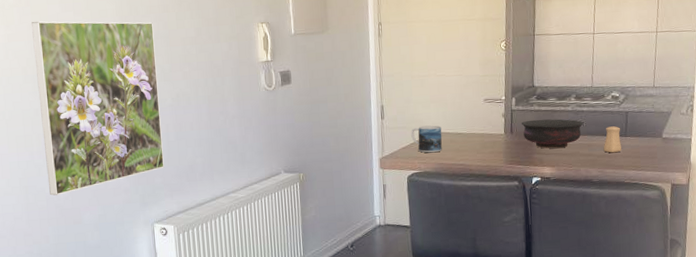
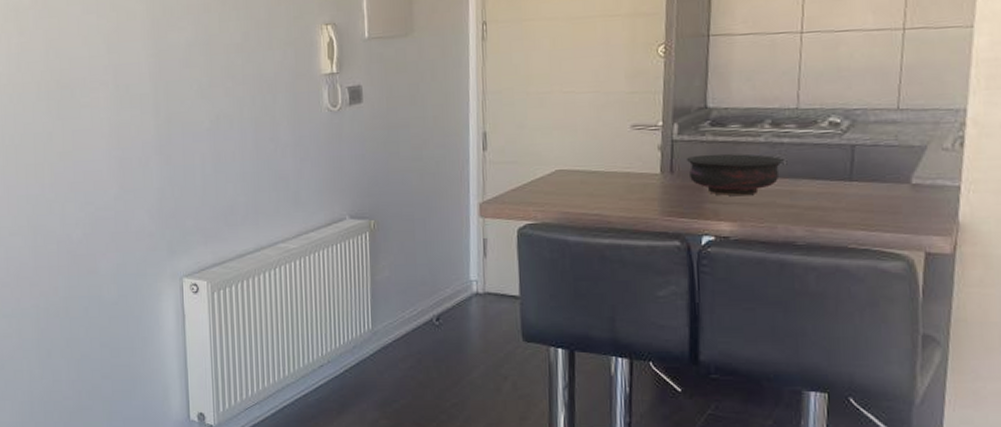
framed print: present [31,21,164,196] -> none [48,25,198,238]
mug: present [411,125,442,153] -> none [524,160,569,198]
salt shaker: present [603,126,621,153] -> none [814,166,843,205]

